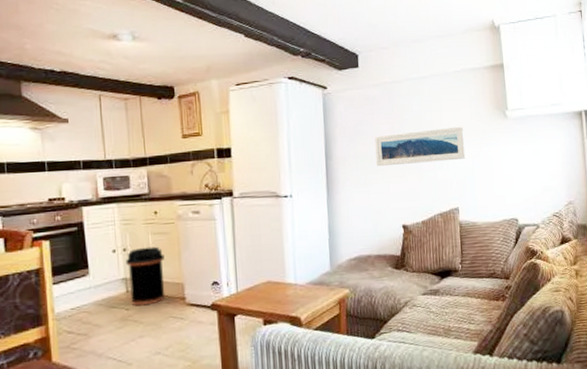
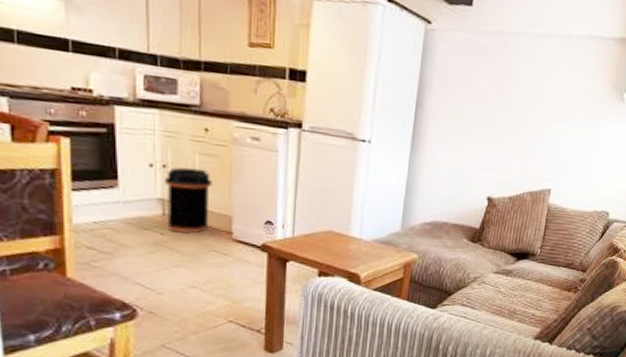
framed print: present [375,126,466,167] -> none [472,92,575,138]

